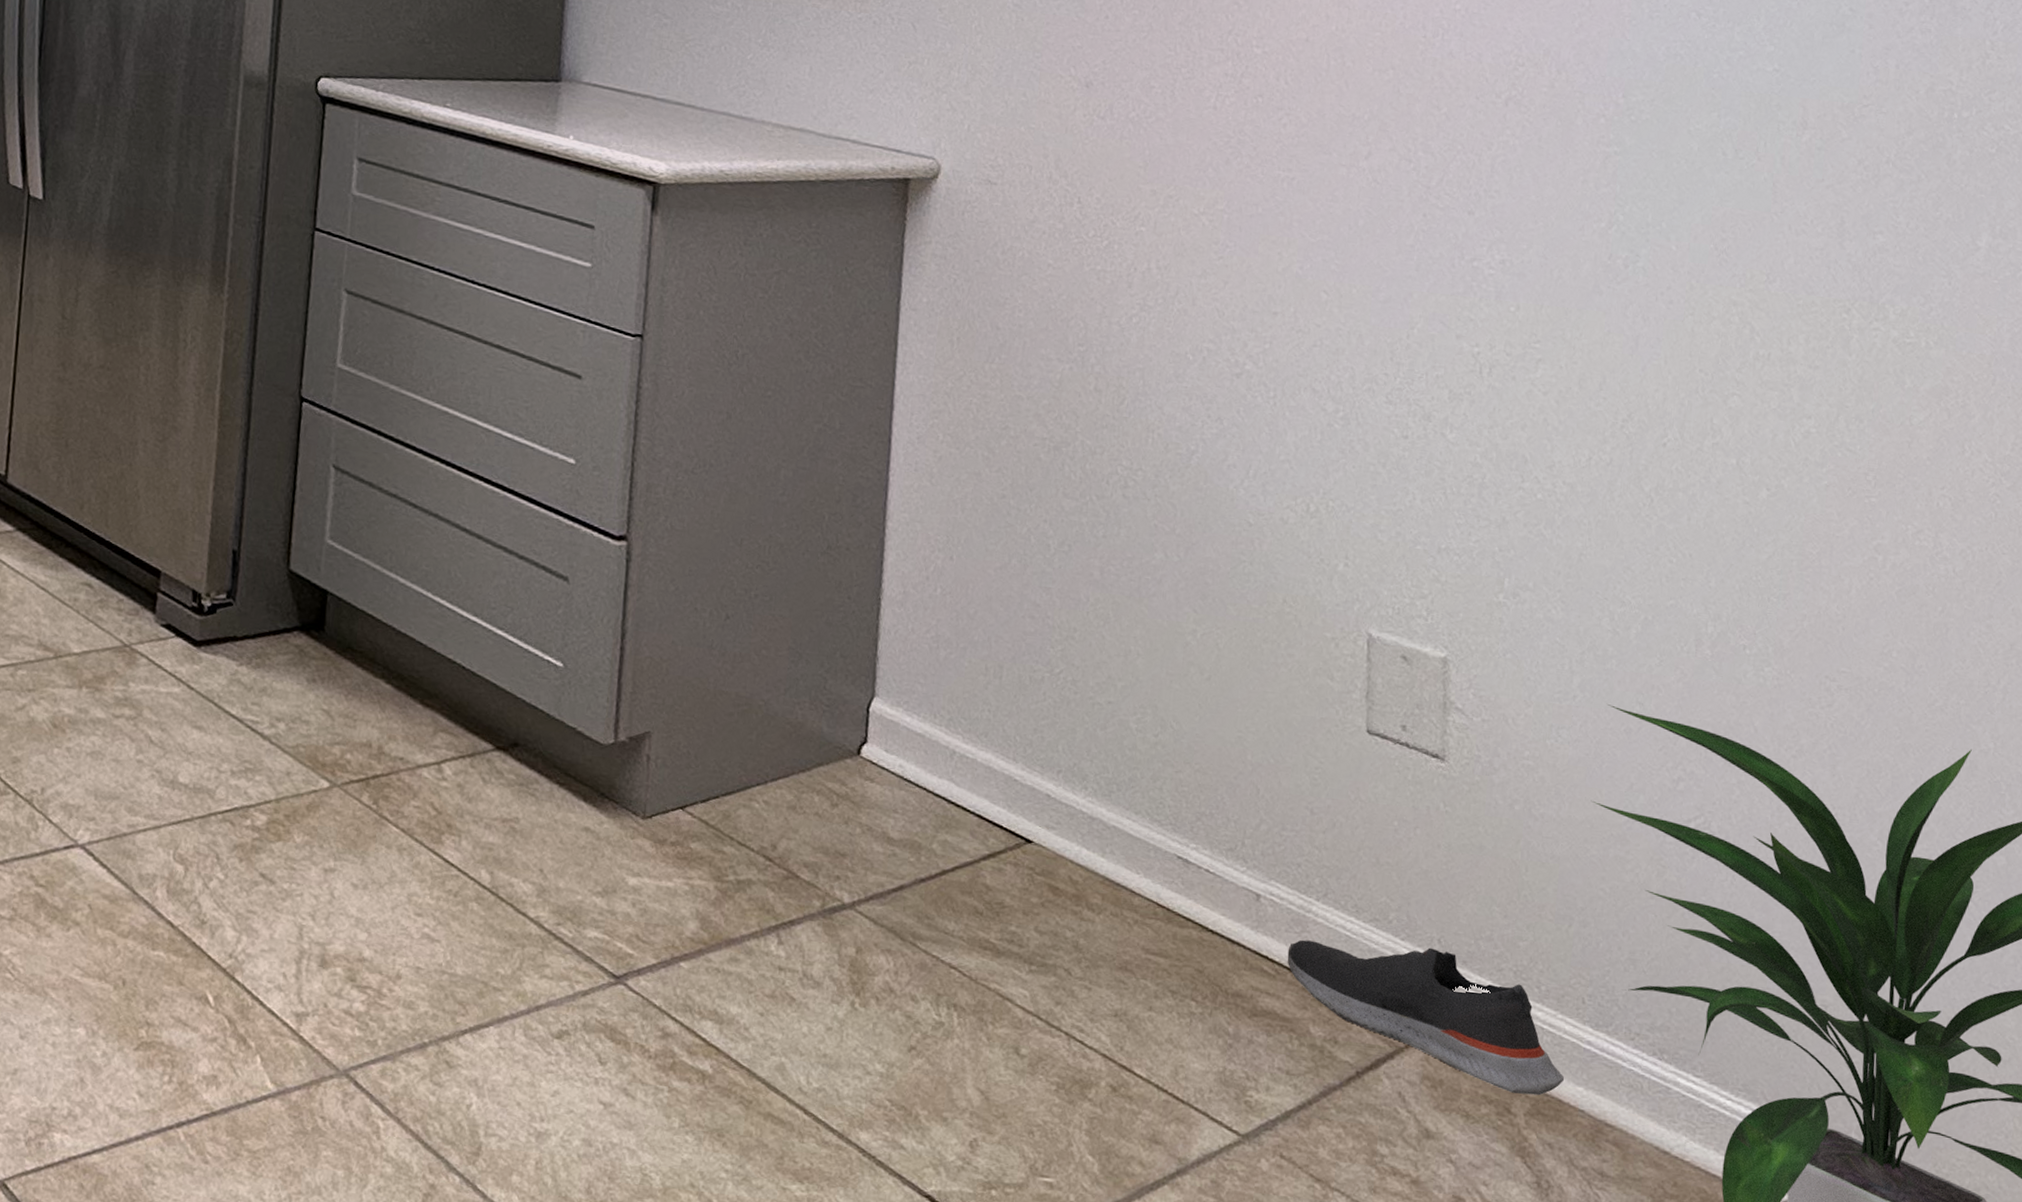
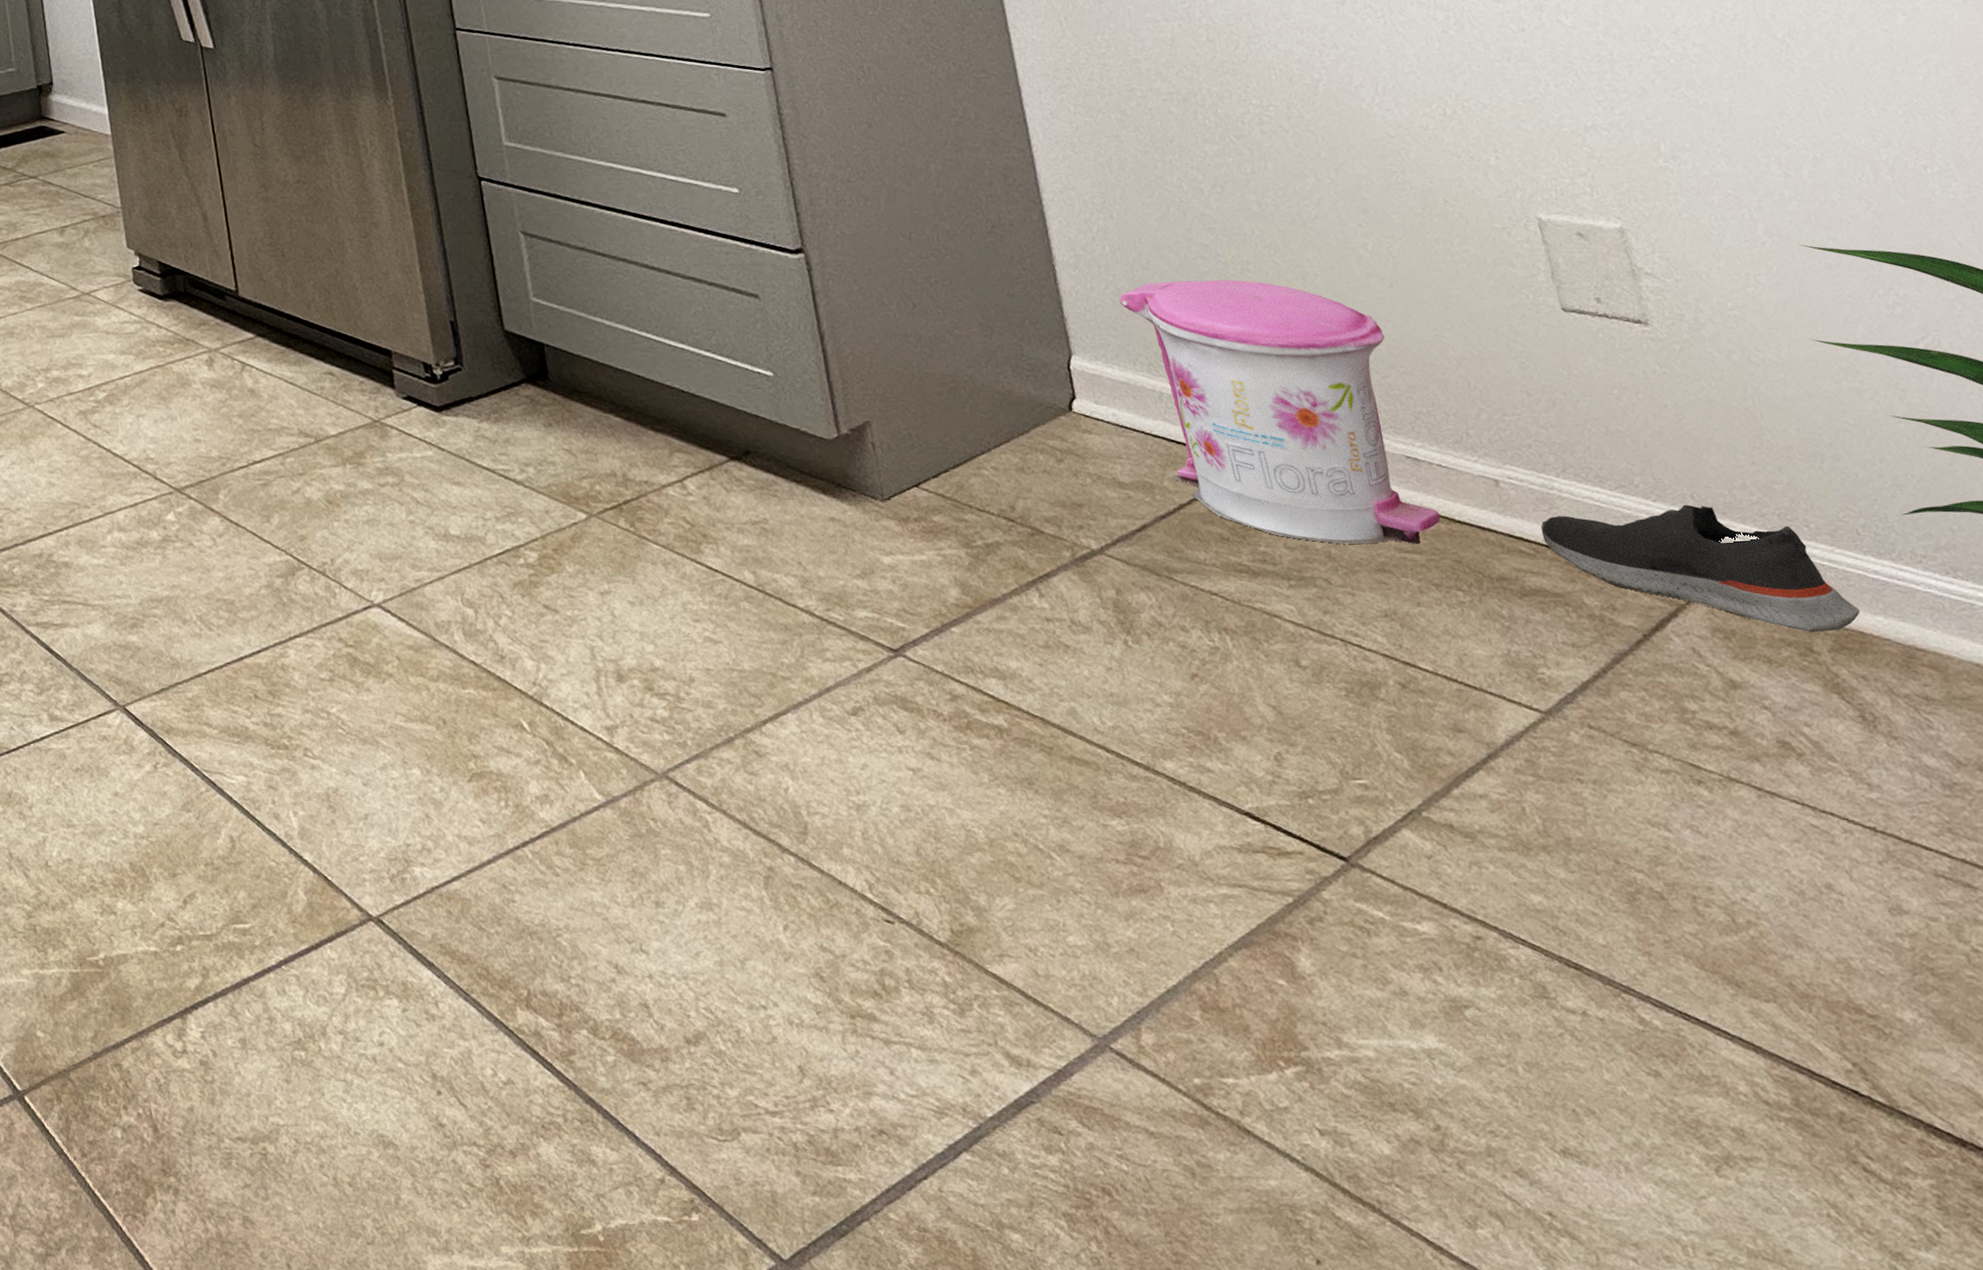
trash can: none [937,634,1194,948] -> present [1120,279,1440,545]

